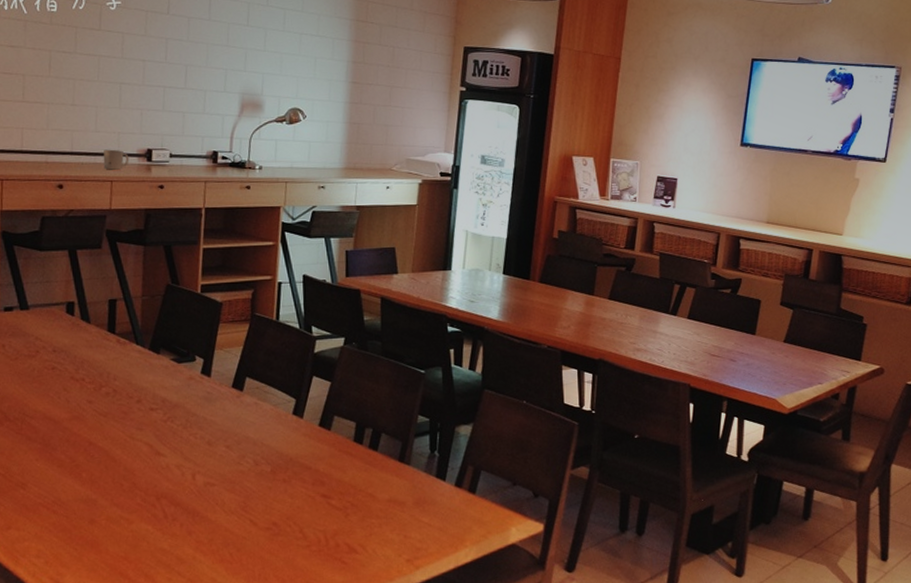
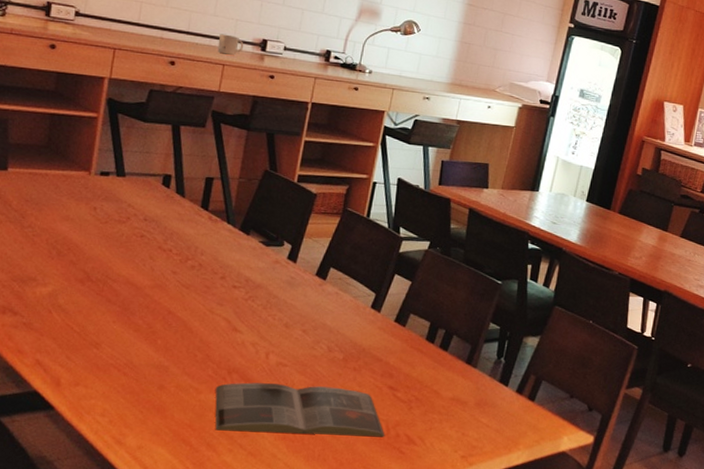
magazine: none [147,502,325,560] -> present [215,382,385,438]

